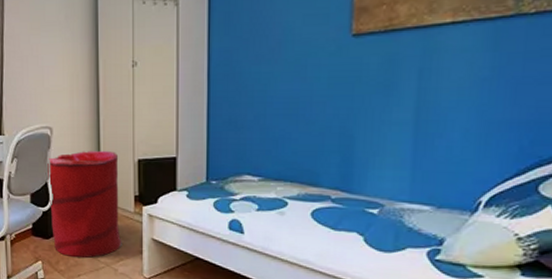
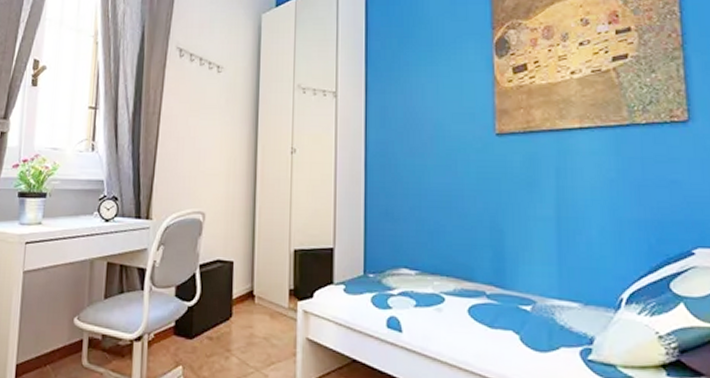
laundry hamper: present [48,150,122,258] -> none [196,238,274,362]

